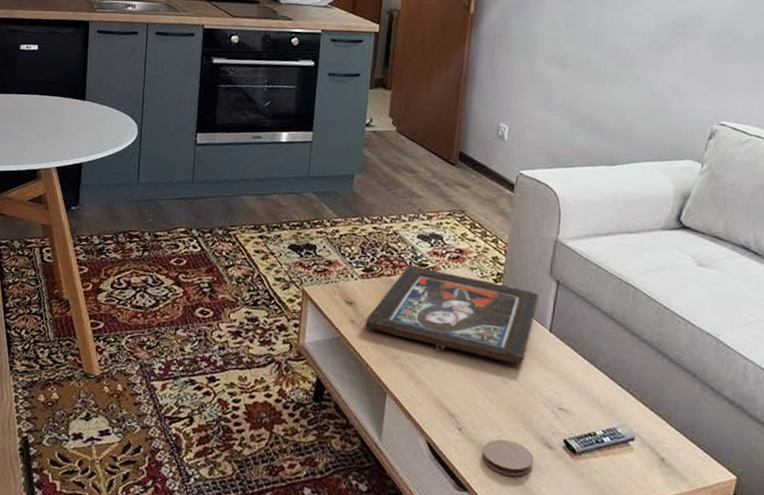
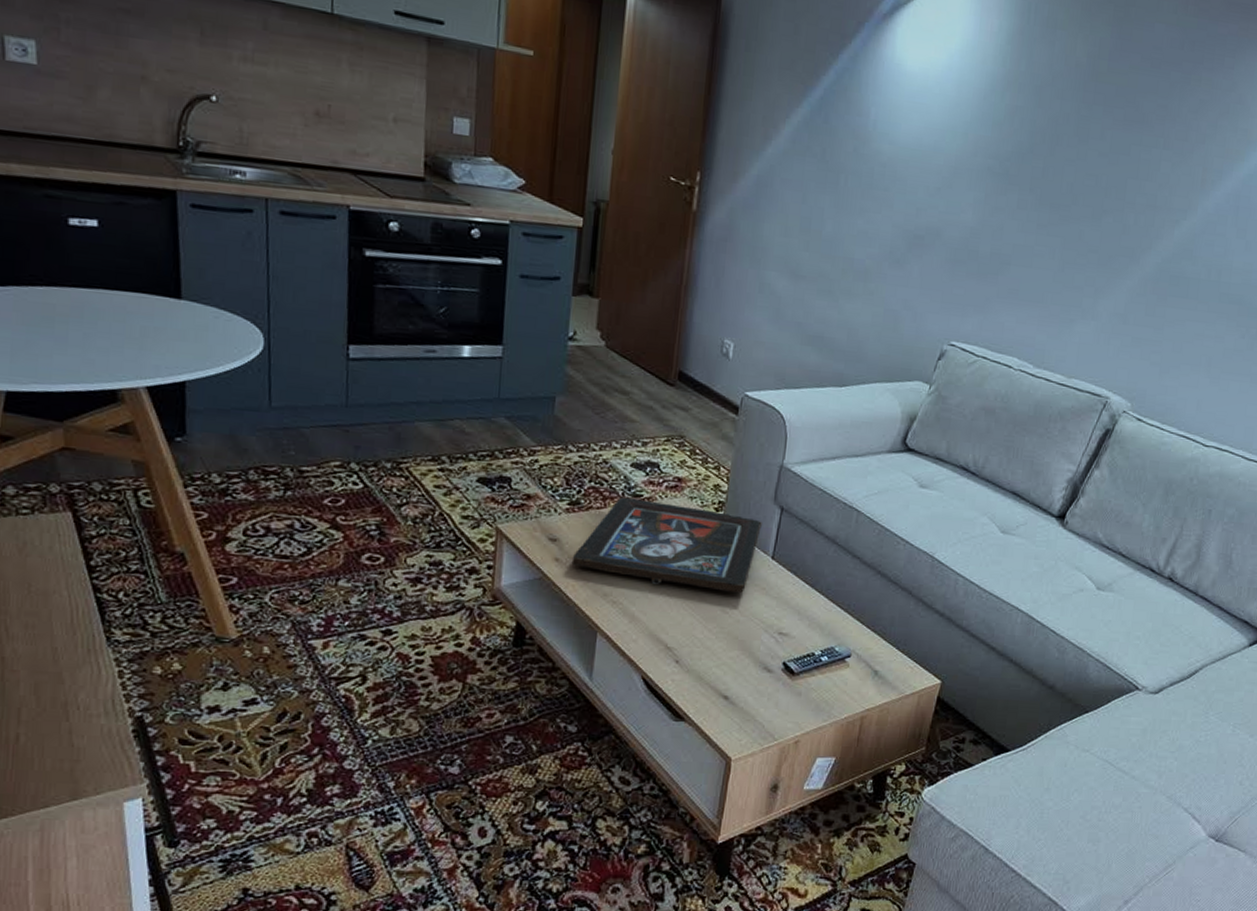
coaster: present [481,438,534,477] -> none [699,667,753,702]

